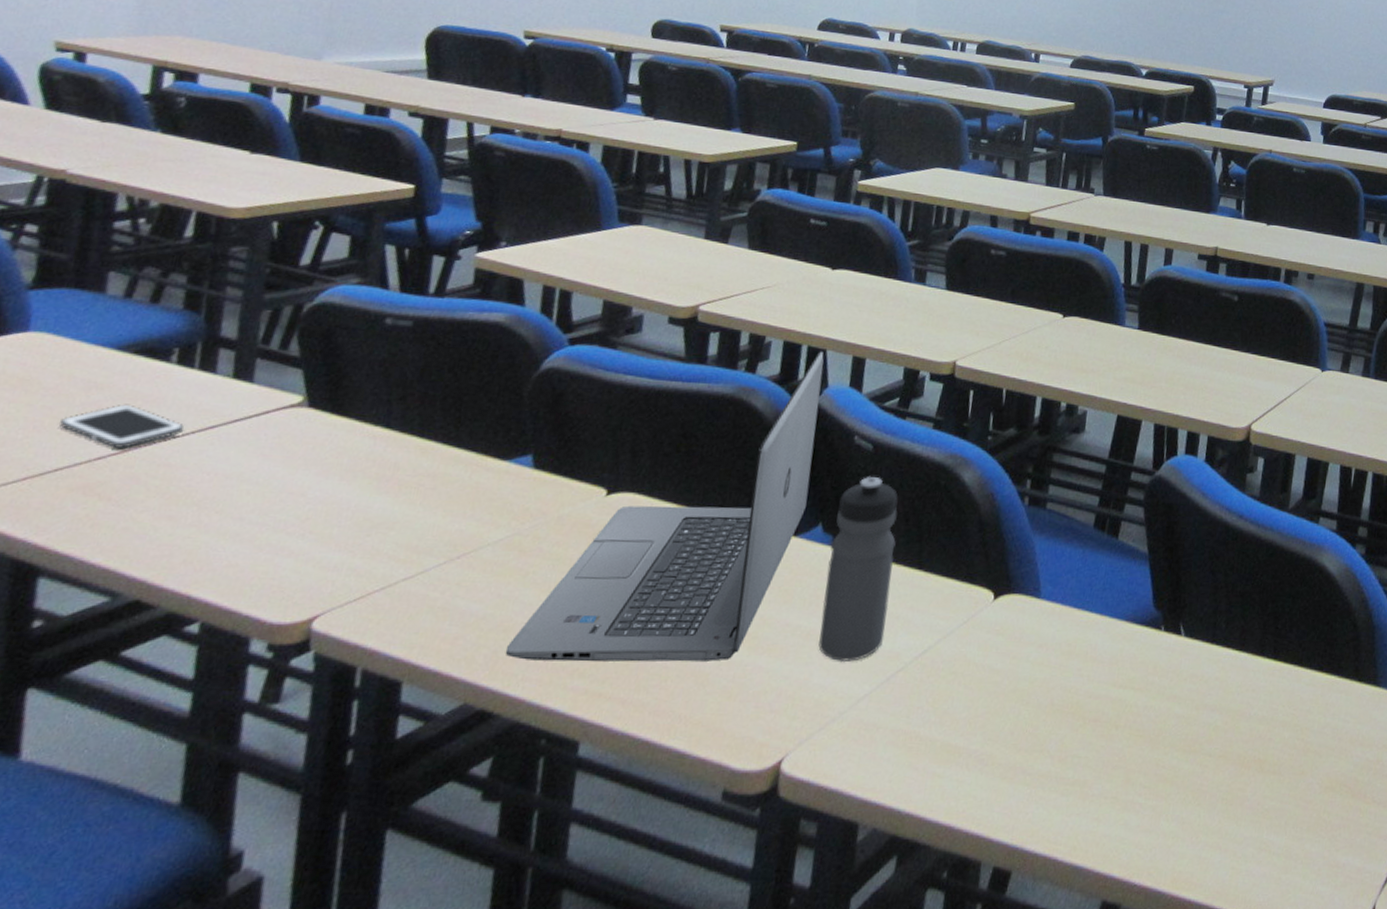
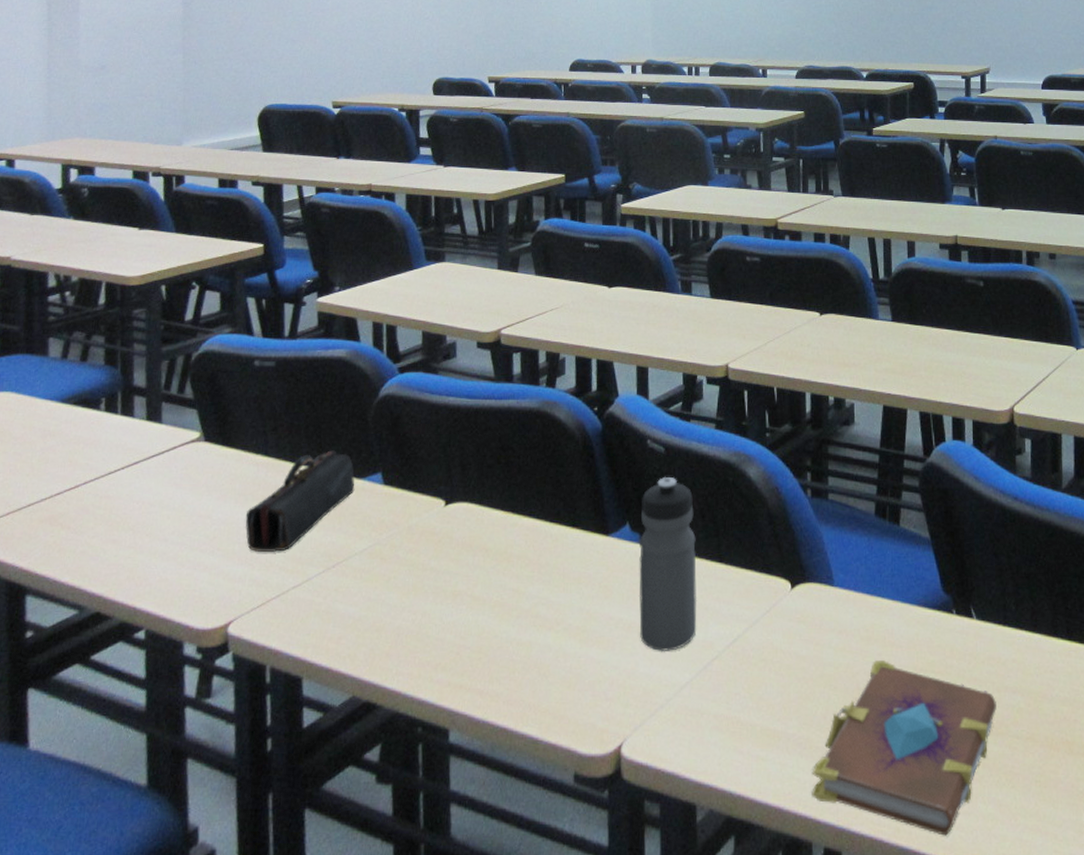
cell phone: present [59,404,185,450] -> none [28,447,116,486]
pencil case: none [349,426,498,539] -> present [245,450,355,552]
laptop: present [505,351,824,662] -> none [380,363,614,657]
book: none [987,676,1194,854] -> present [812,660,996,836]

